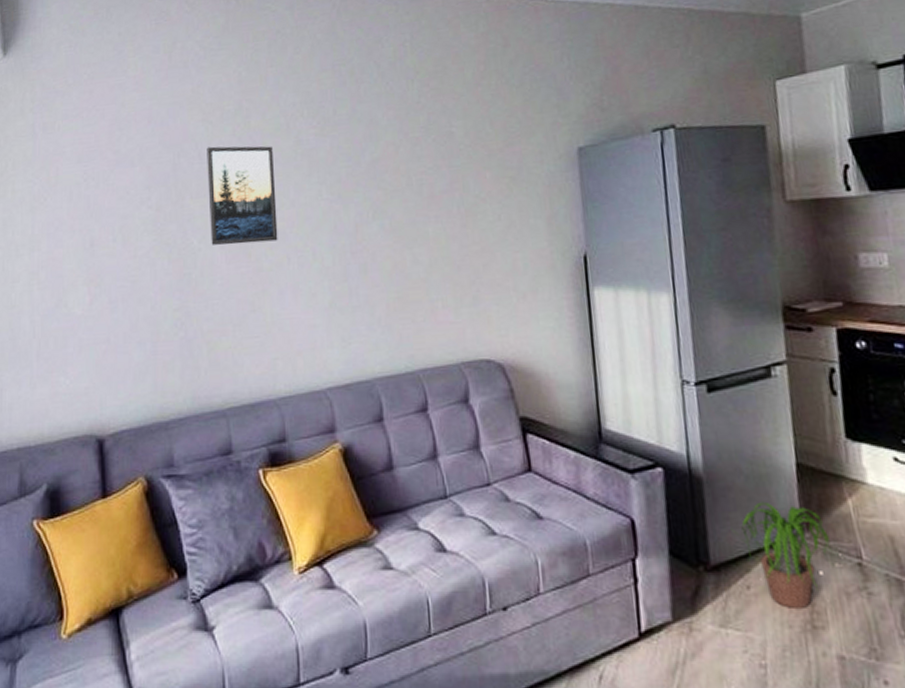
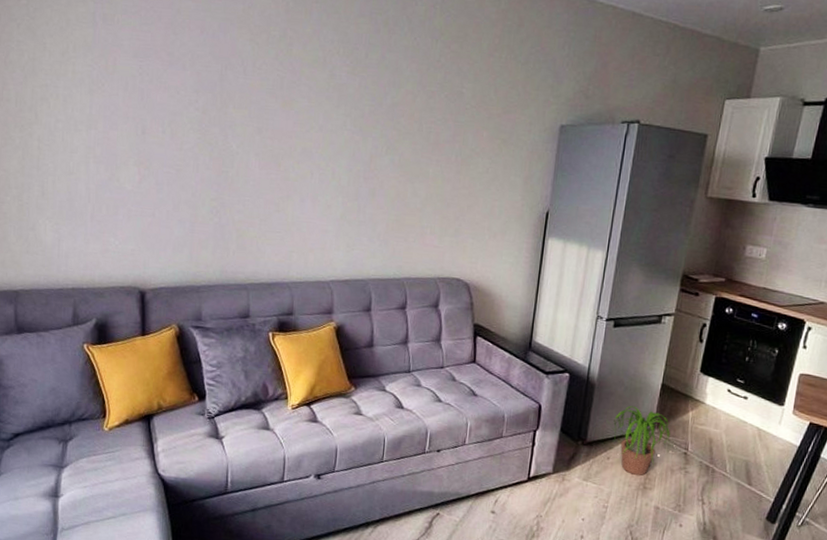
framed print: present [207,146,278,245] -> none [247,65,309,157]

